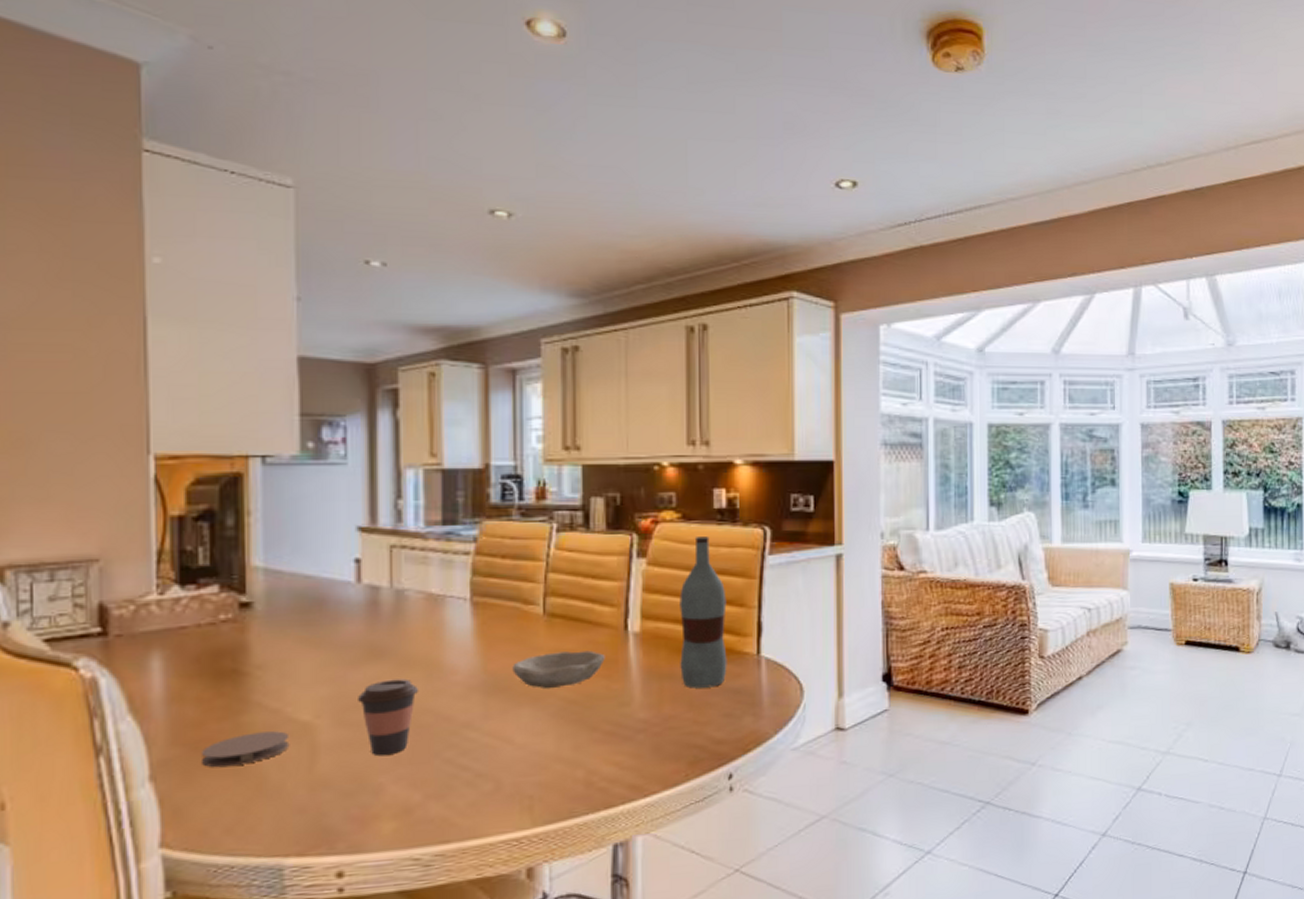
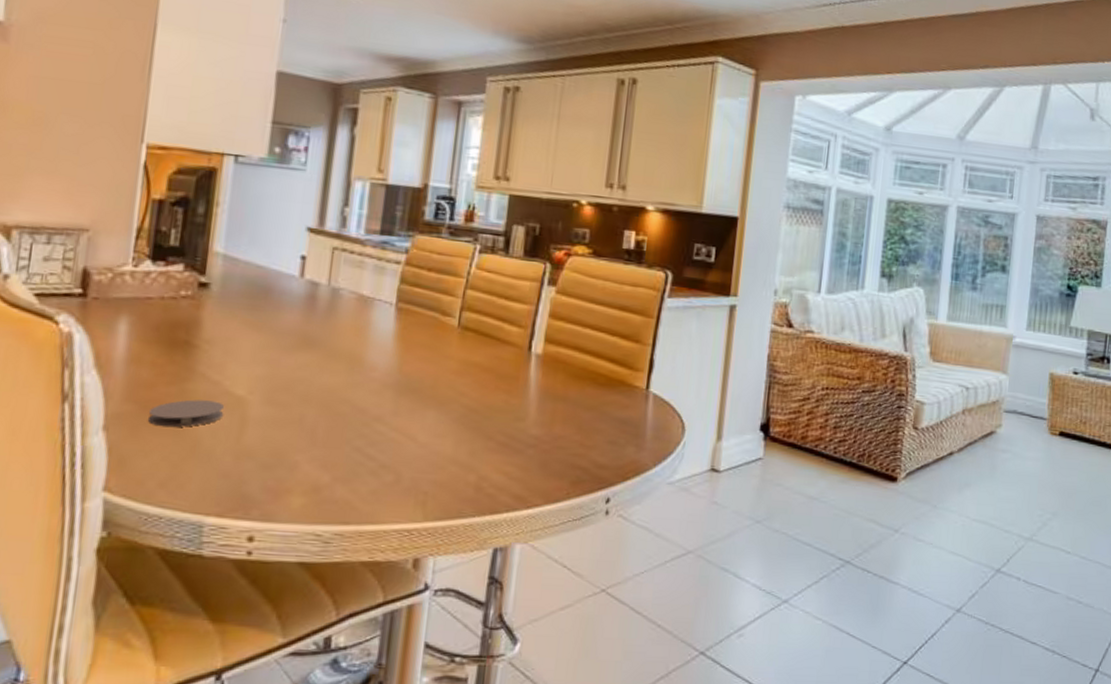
coffee cup: present [358,679,419,756] -> none [287,368,341,437]
bowl: present [512,650,605,689] -> none [424,362,508,396]
bottle: present [679,537,727,689] -> none [574,273,625,415]

